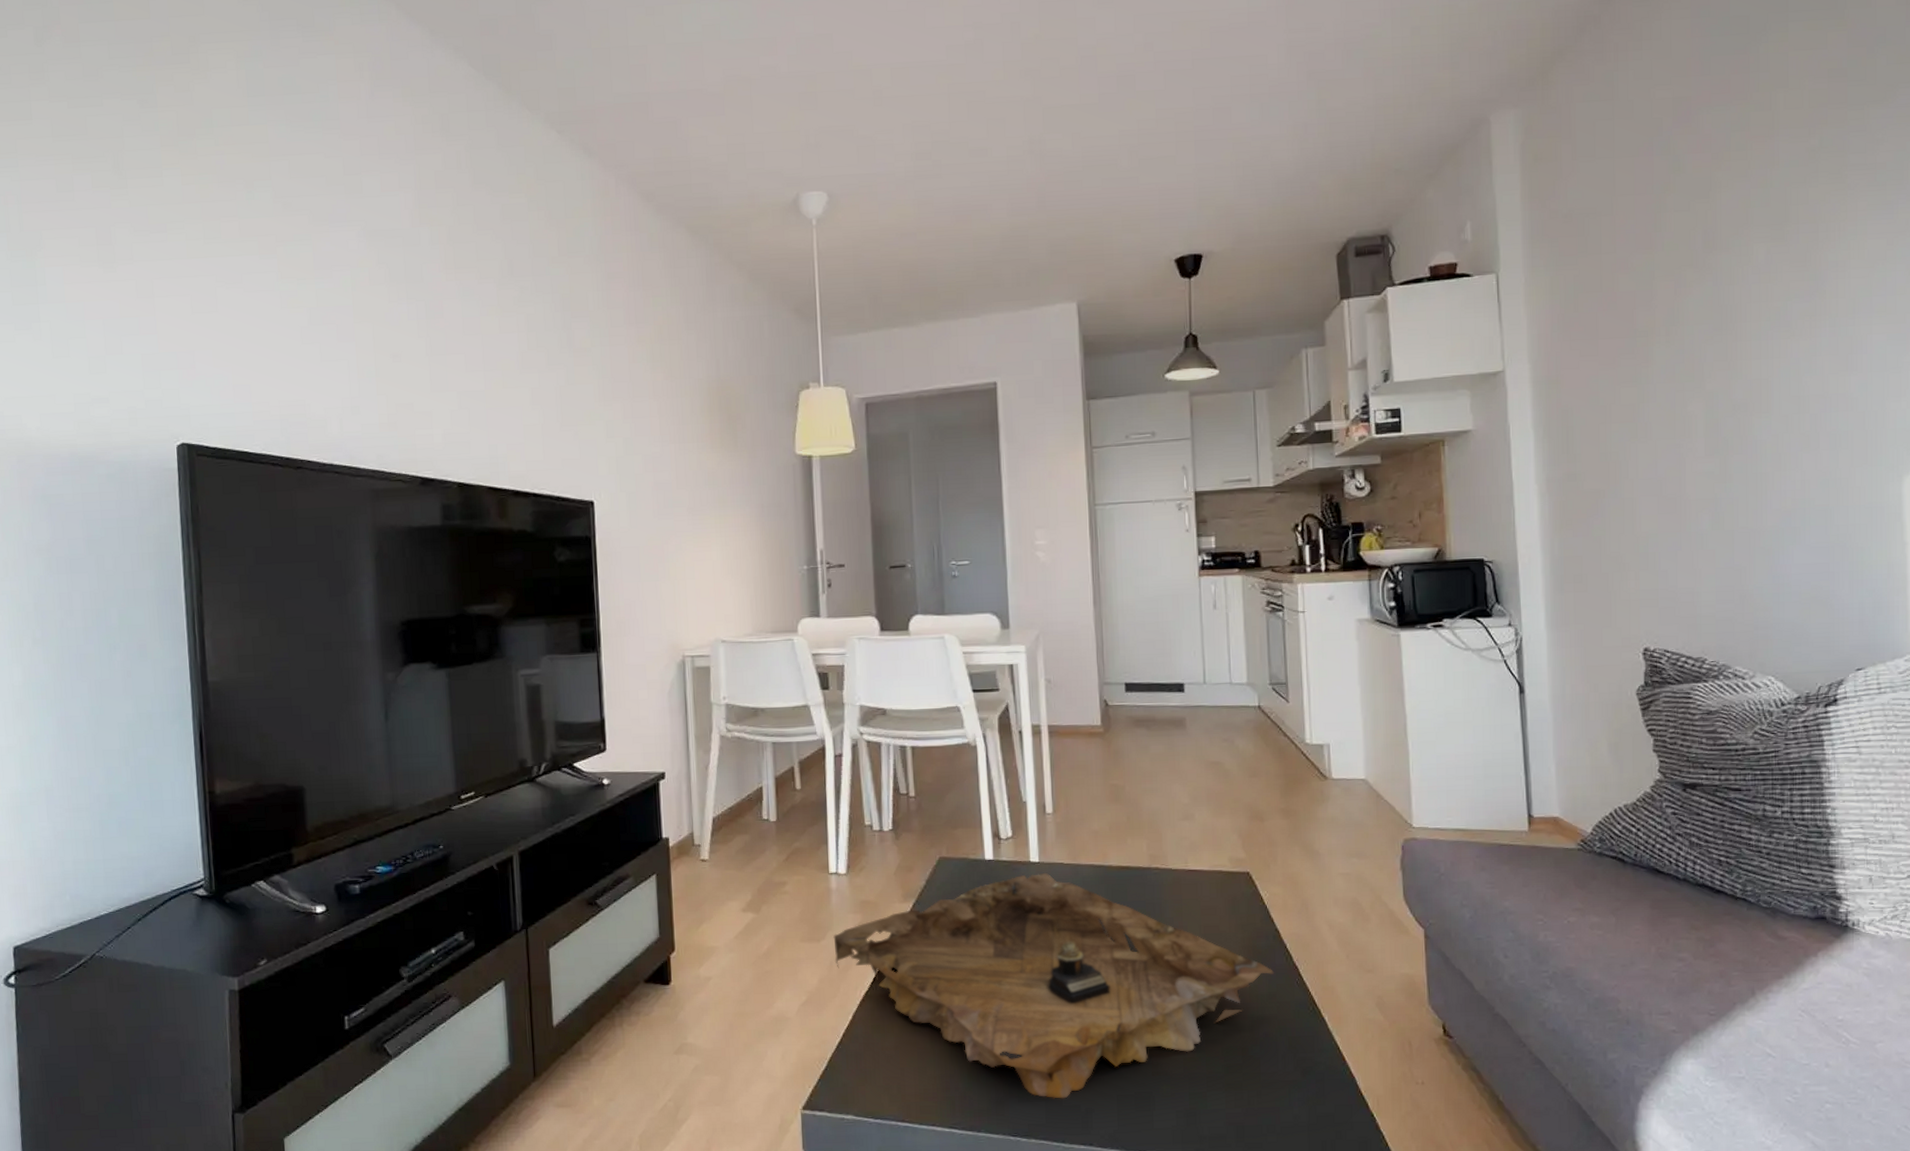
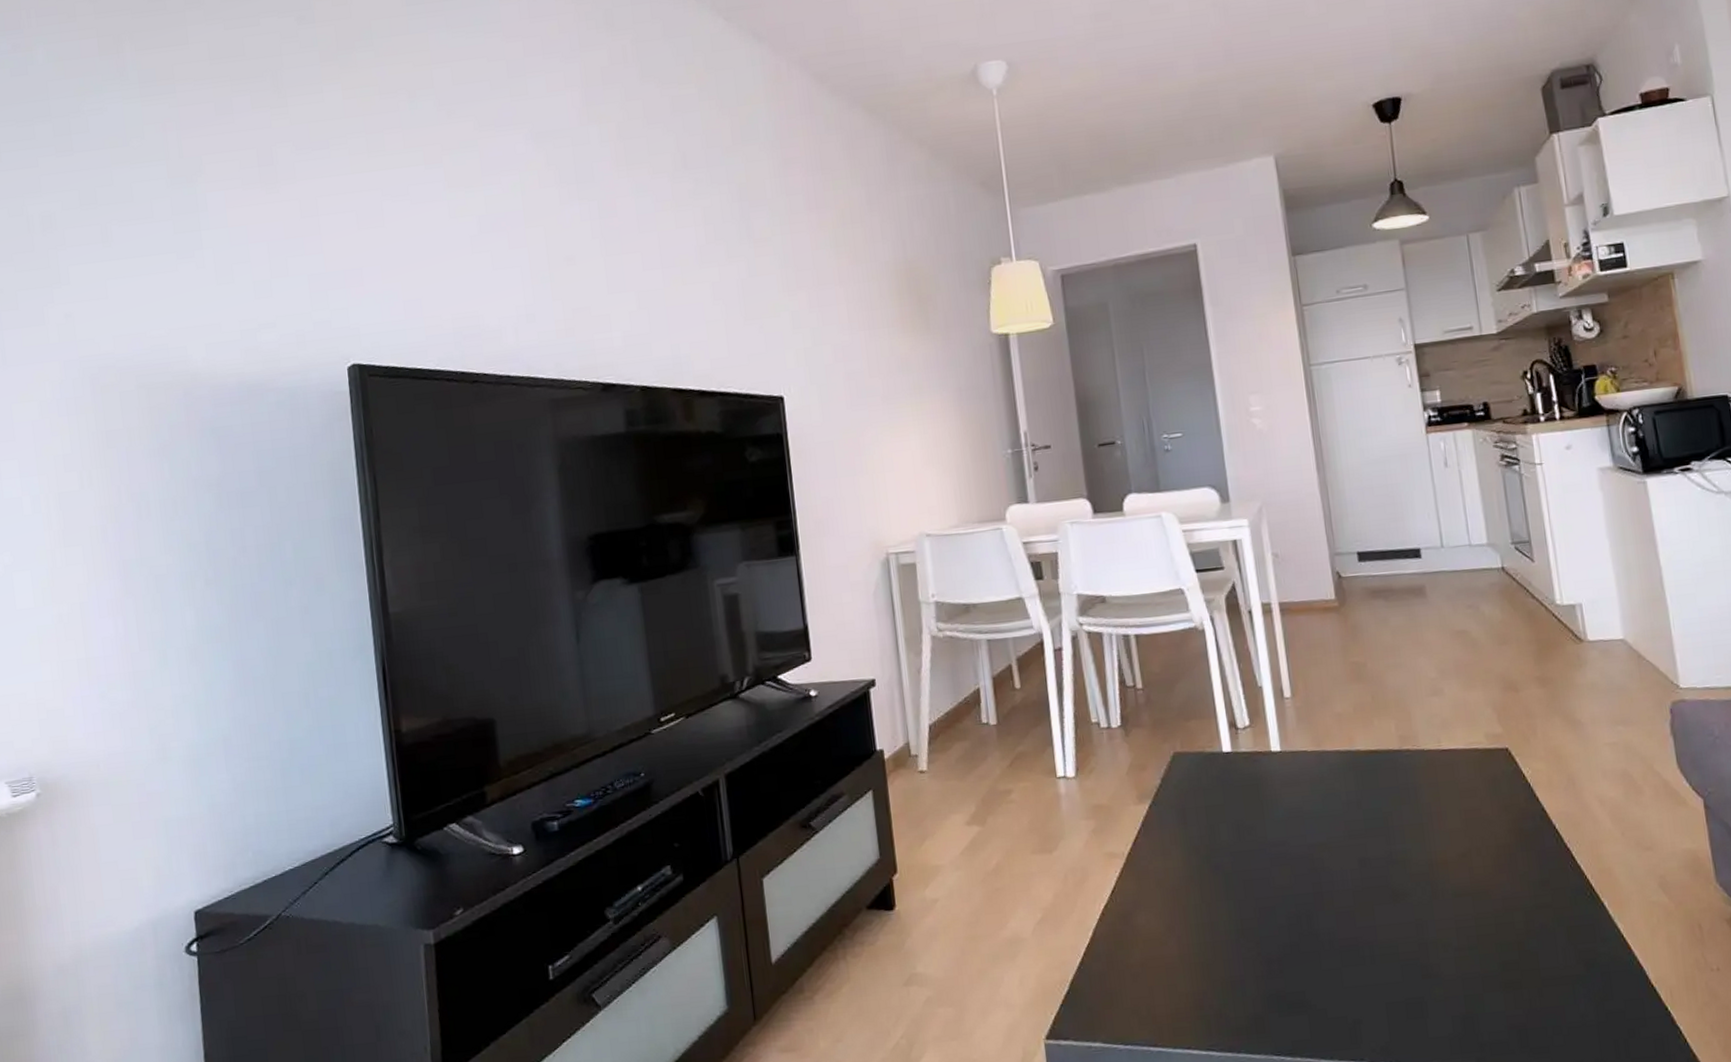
decorative tray: present [833,872,1274,1099] -> none [1066,762,1544,1011]

